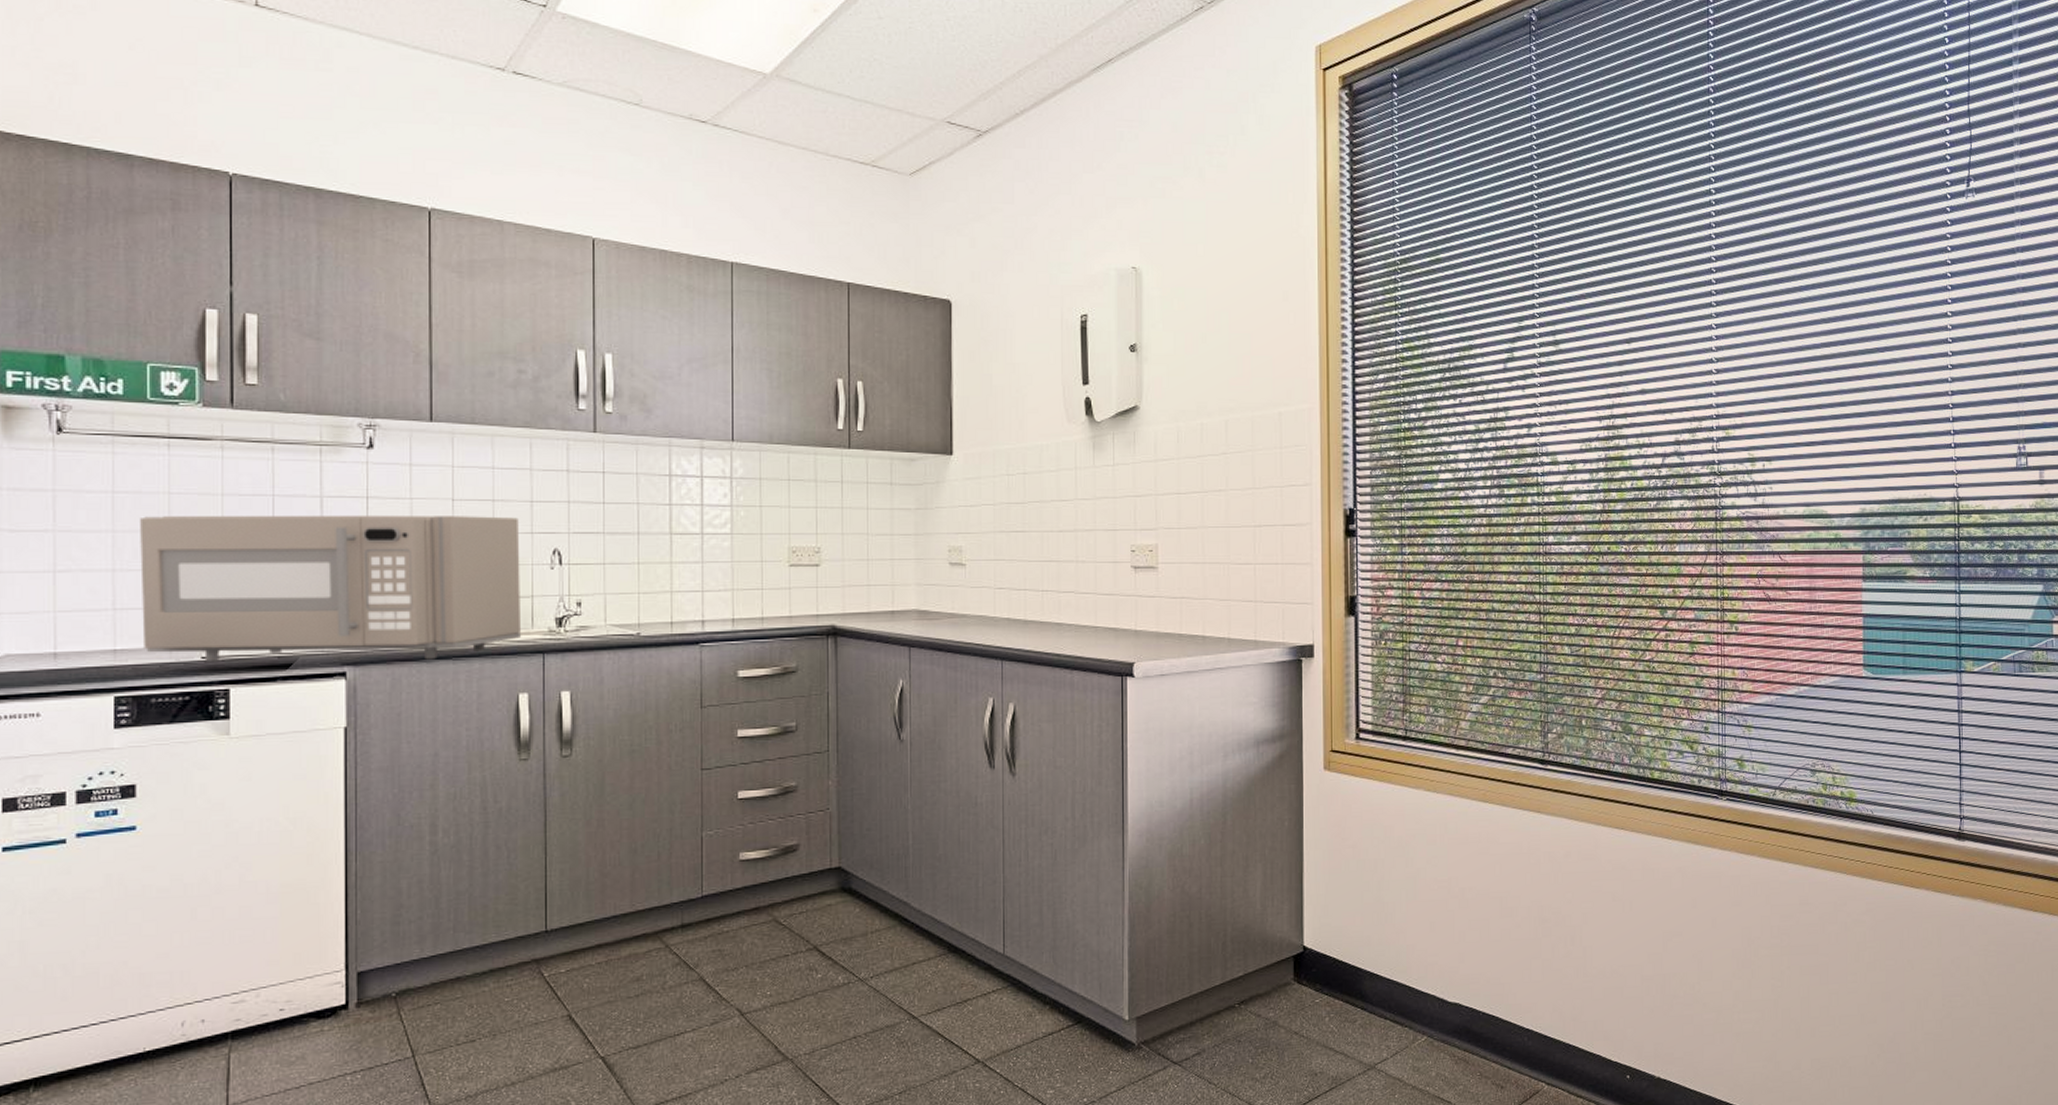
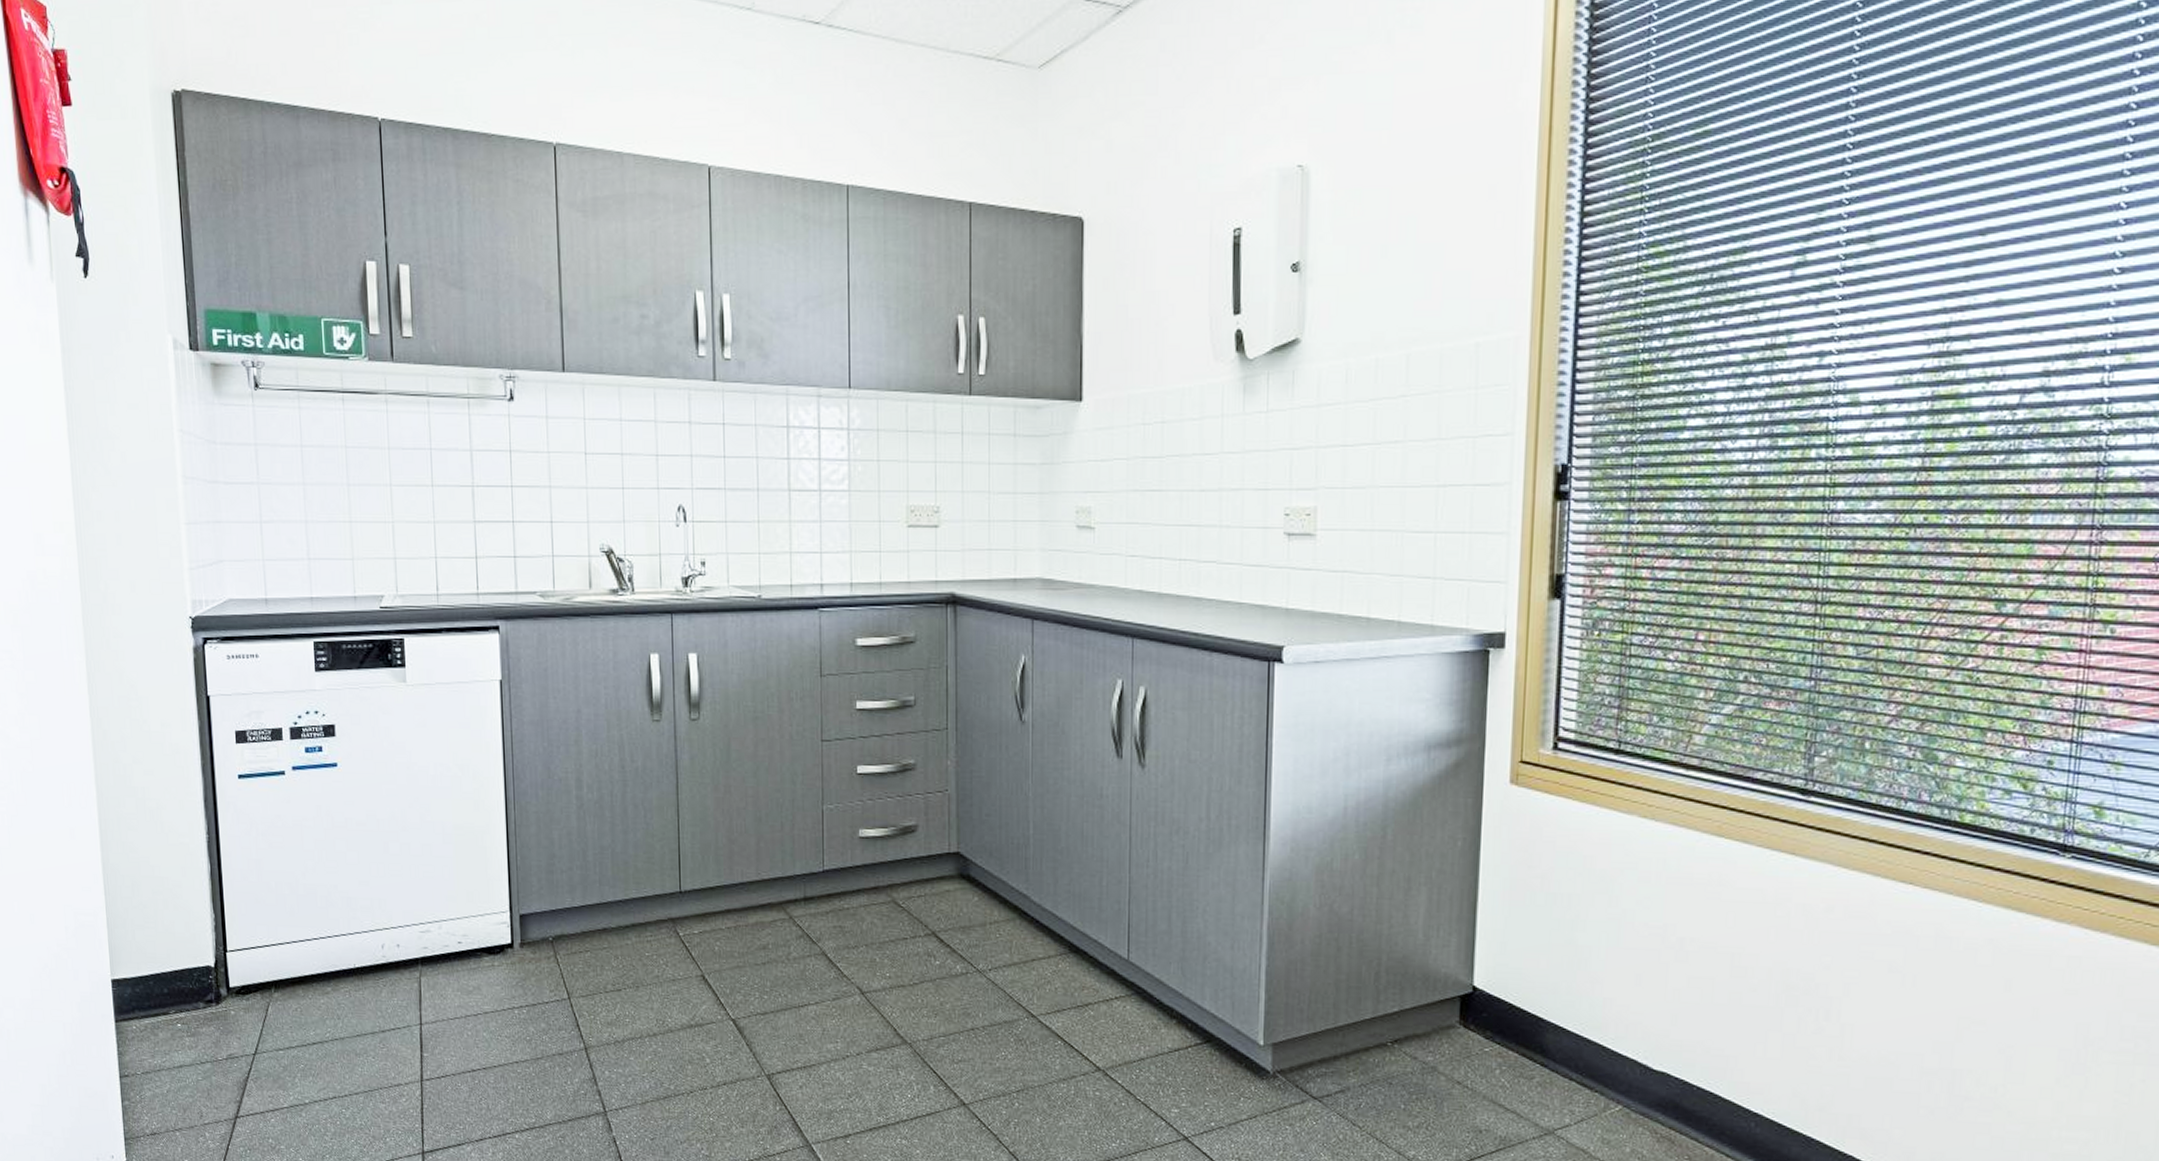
microwave: present [140,514,522,662] -> none [324,468,652,616]

